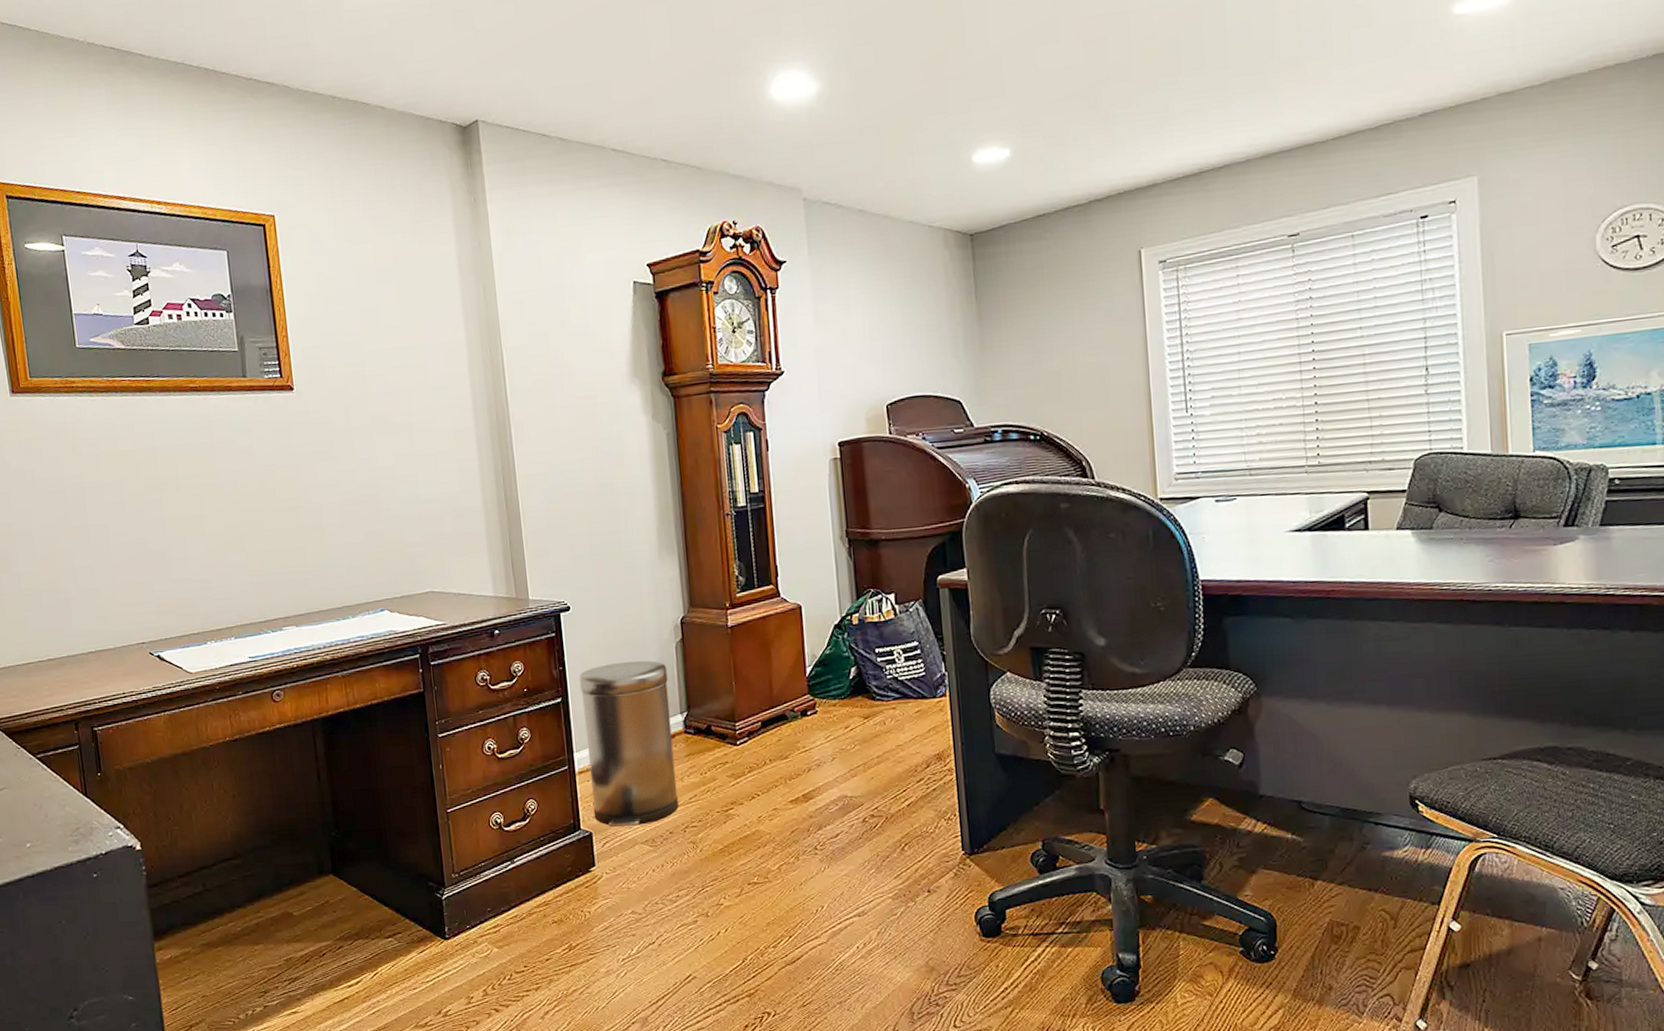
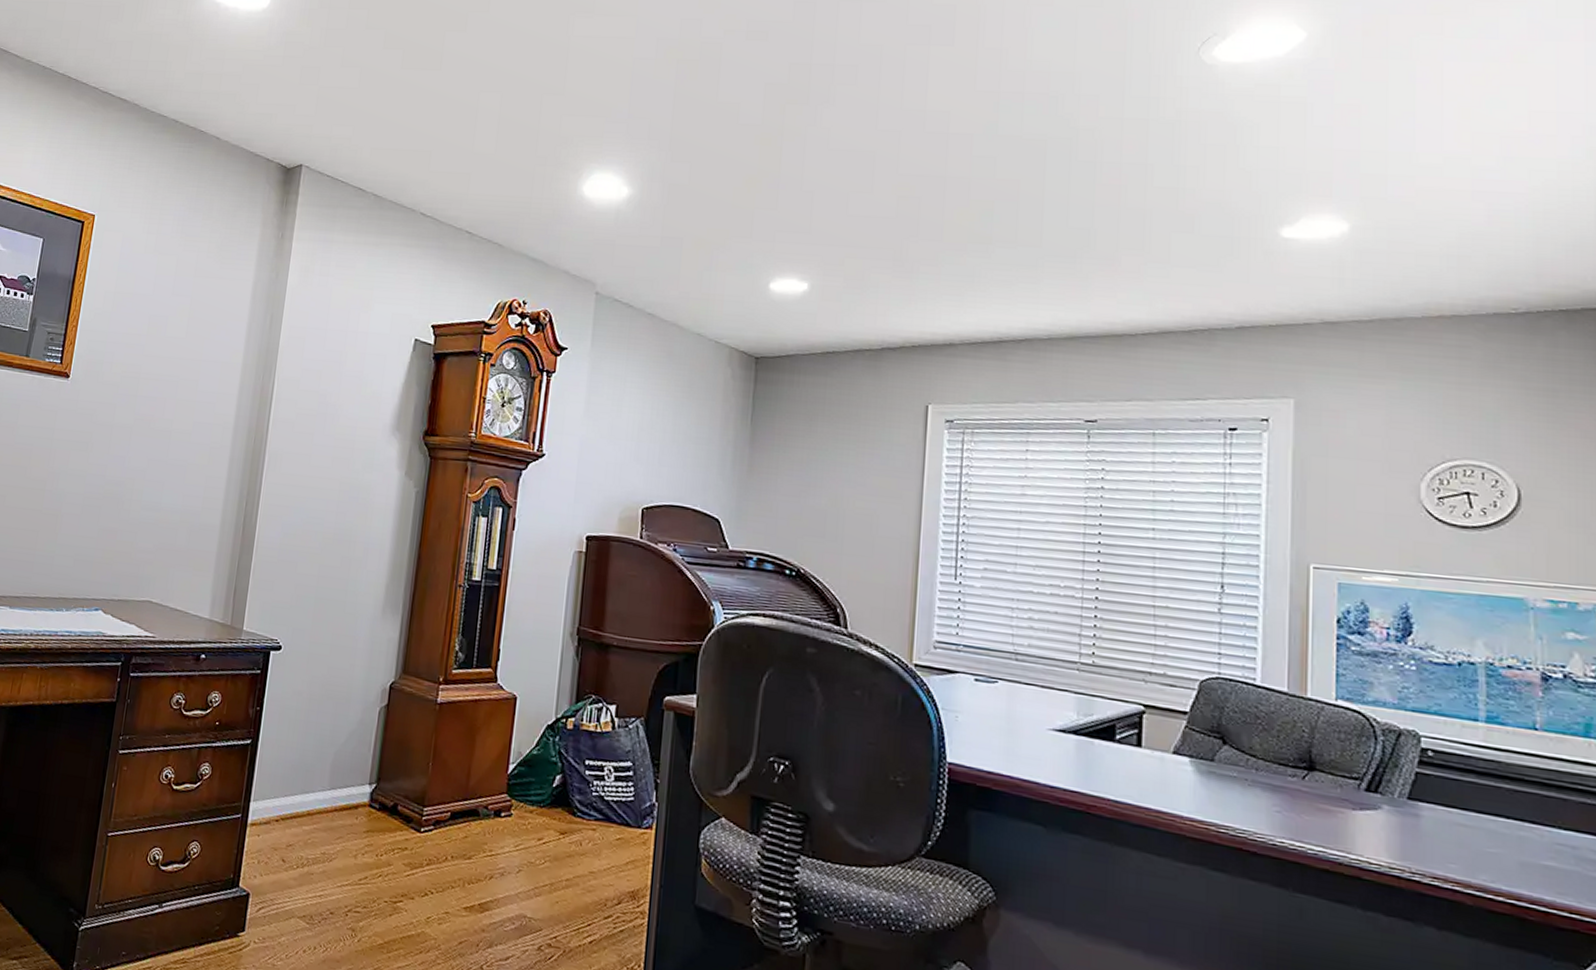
pedal bin: present [579,660,679,827] -> none [255,714,365,897]

